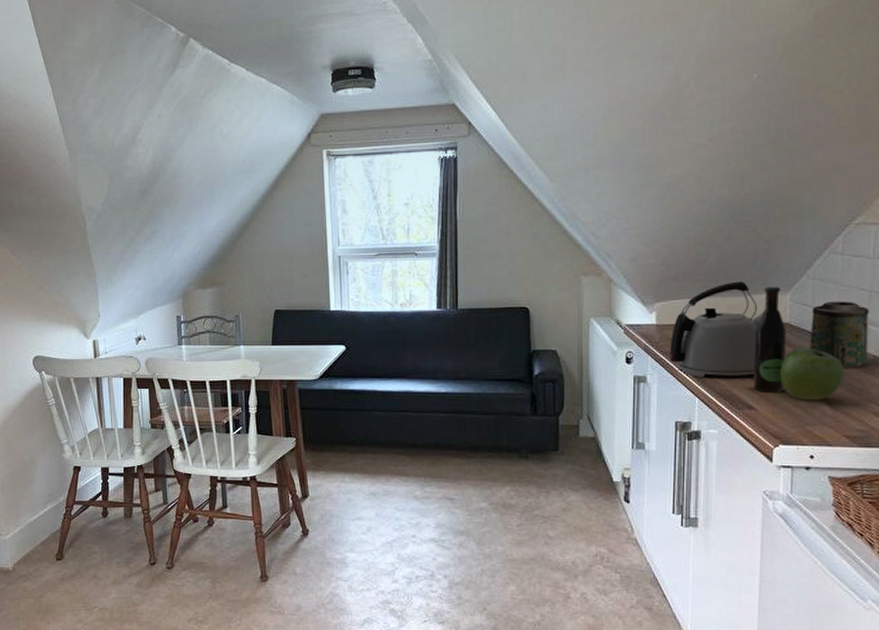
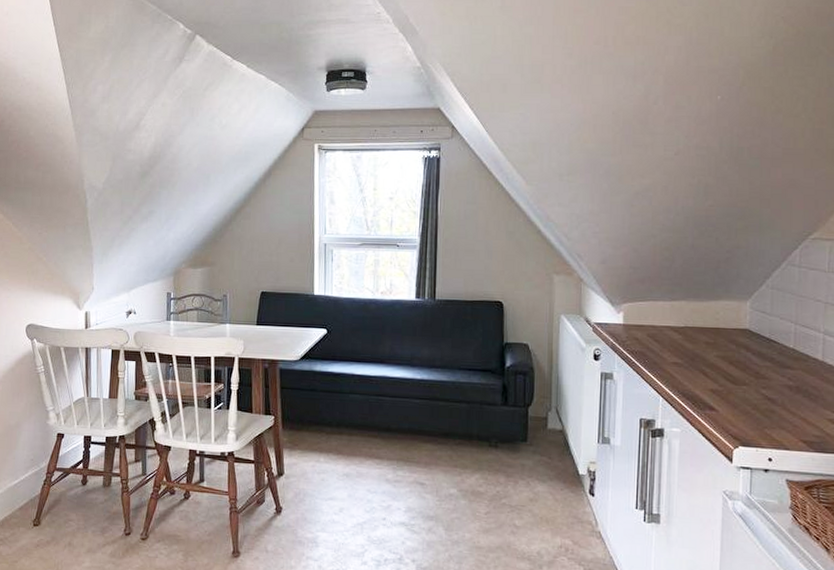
kettle: present [670,281,762,377] -> none [635,287,724,378]
bottle: present [753,286,787,392] -> none [714,293,747,395]
fruit: present [780,347,845,401] -> none [740,353,801,405]
canister: present [810,301,869,368] -> none [768,310,824,376]

